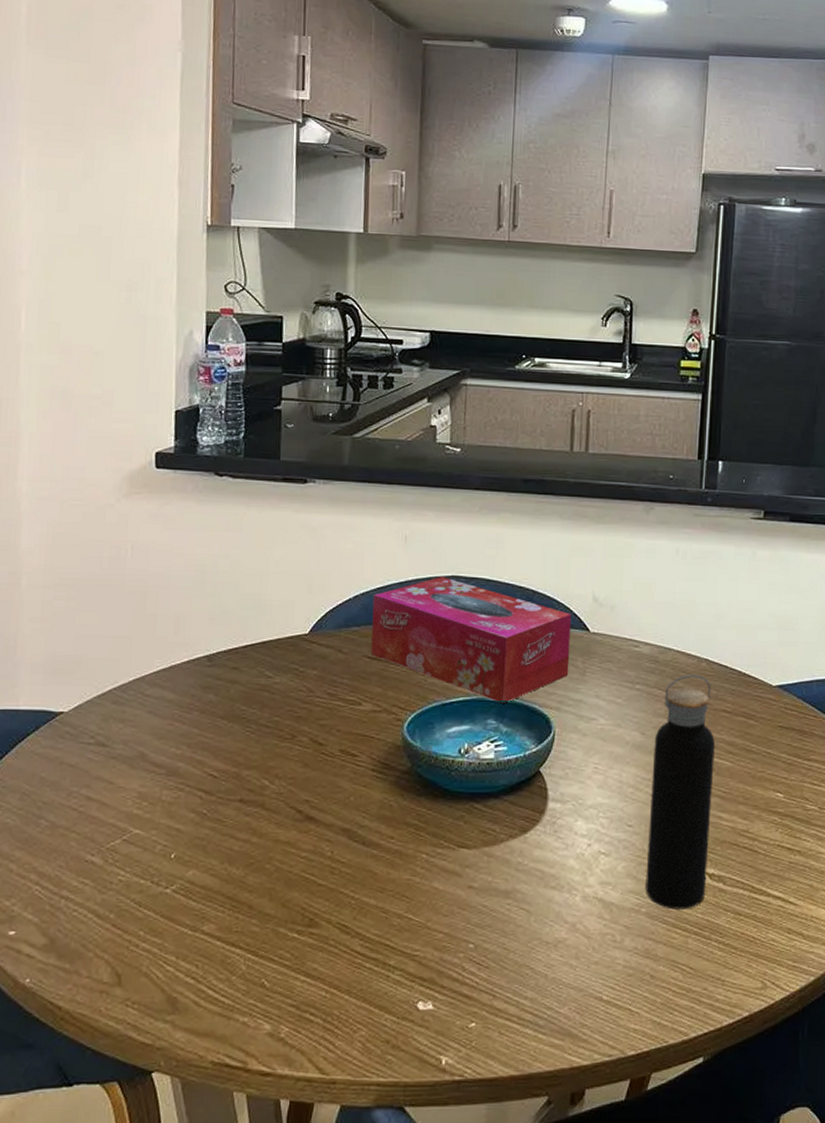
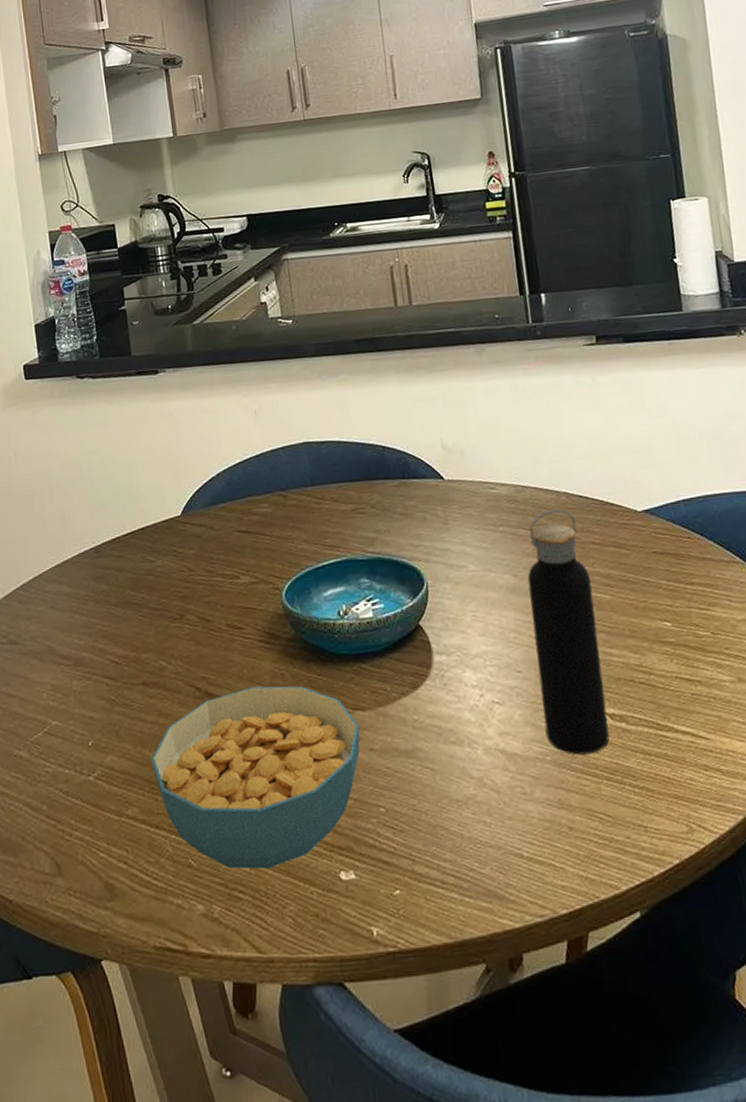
cereal bowl: none [237,815,462,994] -> present [151,685,360,870]
tissue box: present [370,577,571,703] -> none [234,444,431,561]

